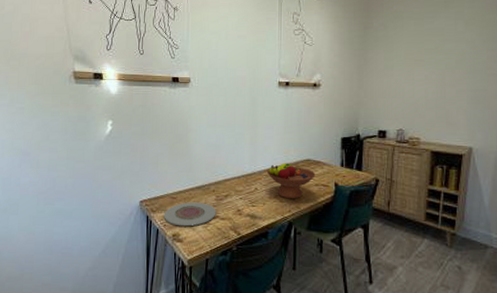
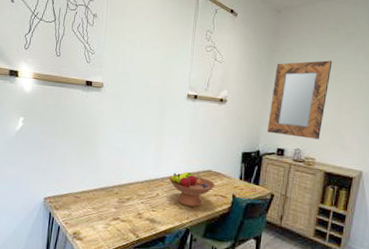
plate: present [164,202,217,227] -> none [66,202,118,226]
home mirror: none [366,33,431,117] -> present [267,60,333,140]

